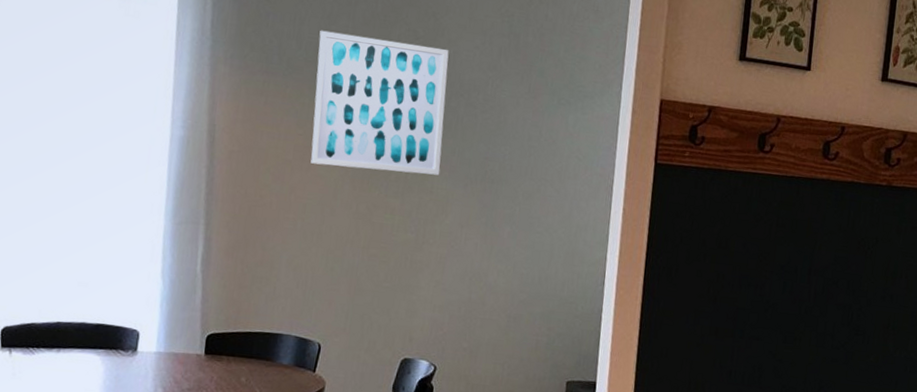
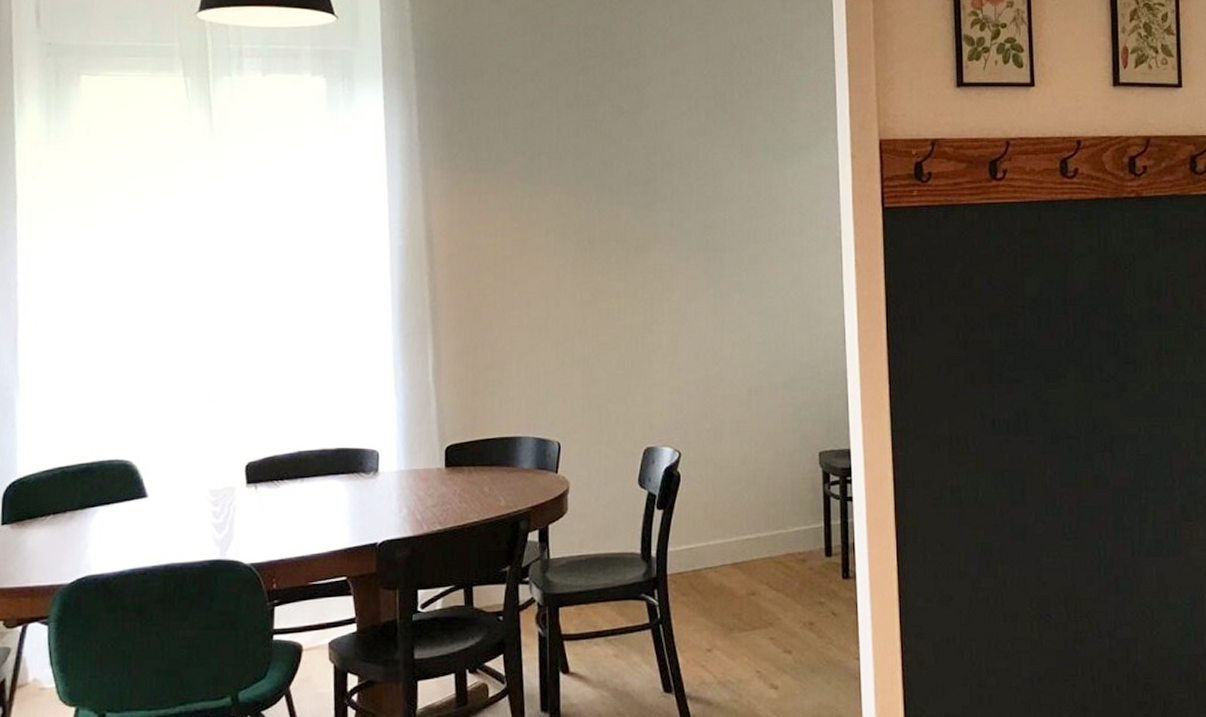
wall art: present [310,30,449,176] -> none [525,119,661,256]

